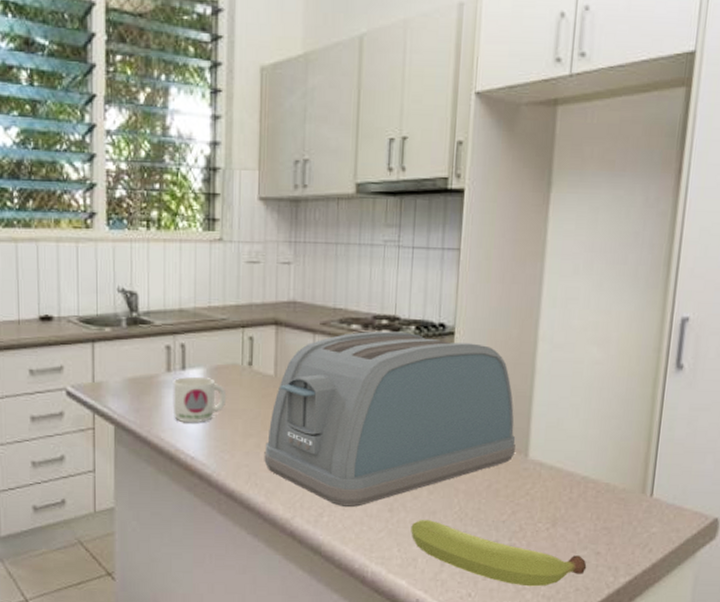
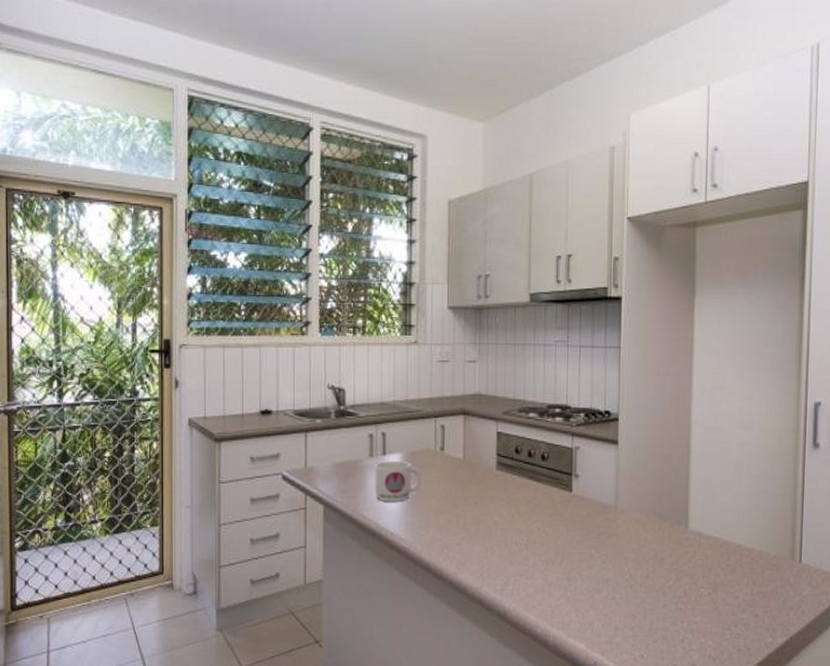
toaster: present [264,331,516,508] -> none [455,418,677,577]
fruit: present [411,520,587,587] -> none [587,587,747,648]

